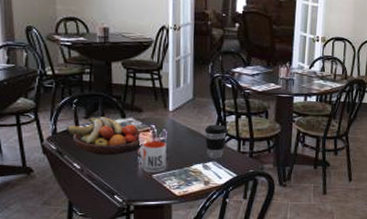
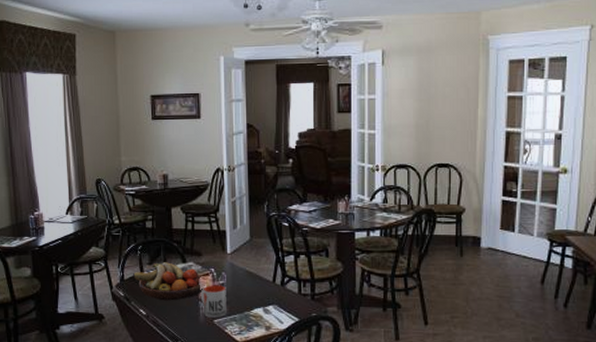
coffee cup: present [204,124,227,159] -> none [263,265,286,302]

